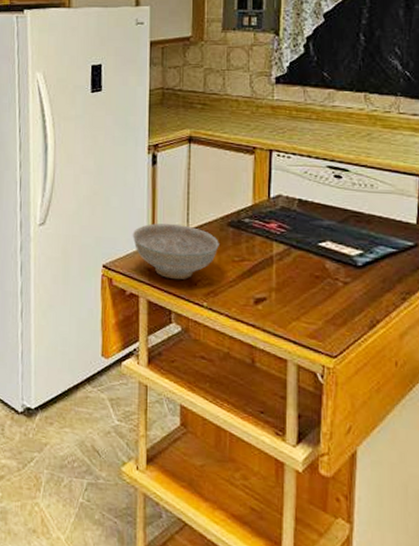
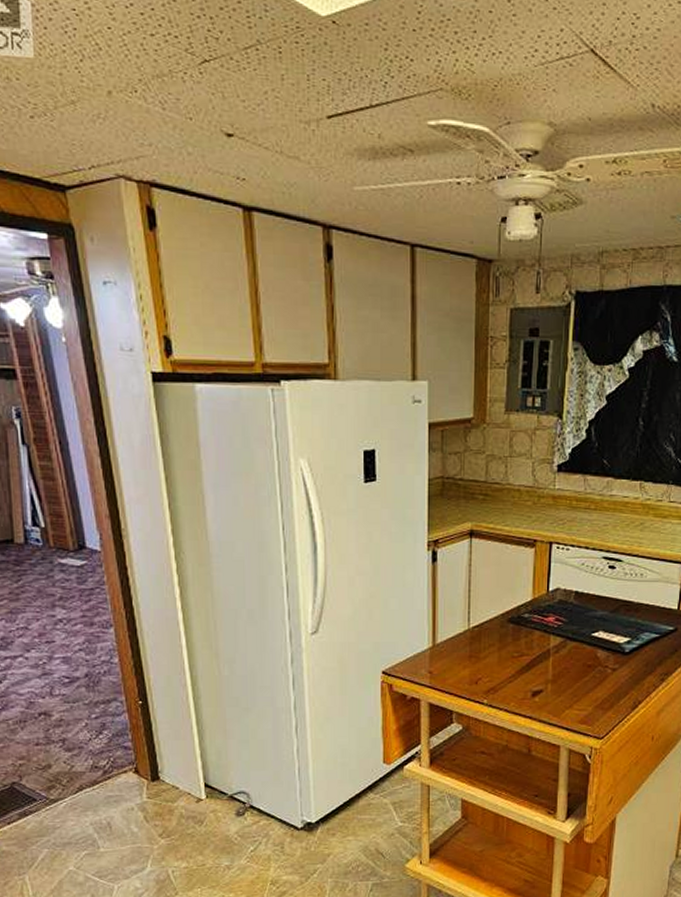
decorative bowl: present [132,223,219,280] -> none [412,624,500,680]

